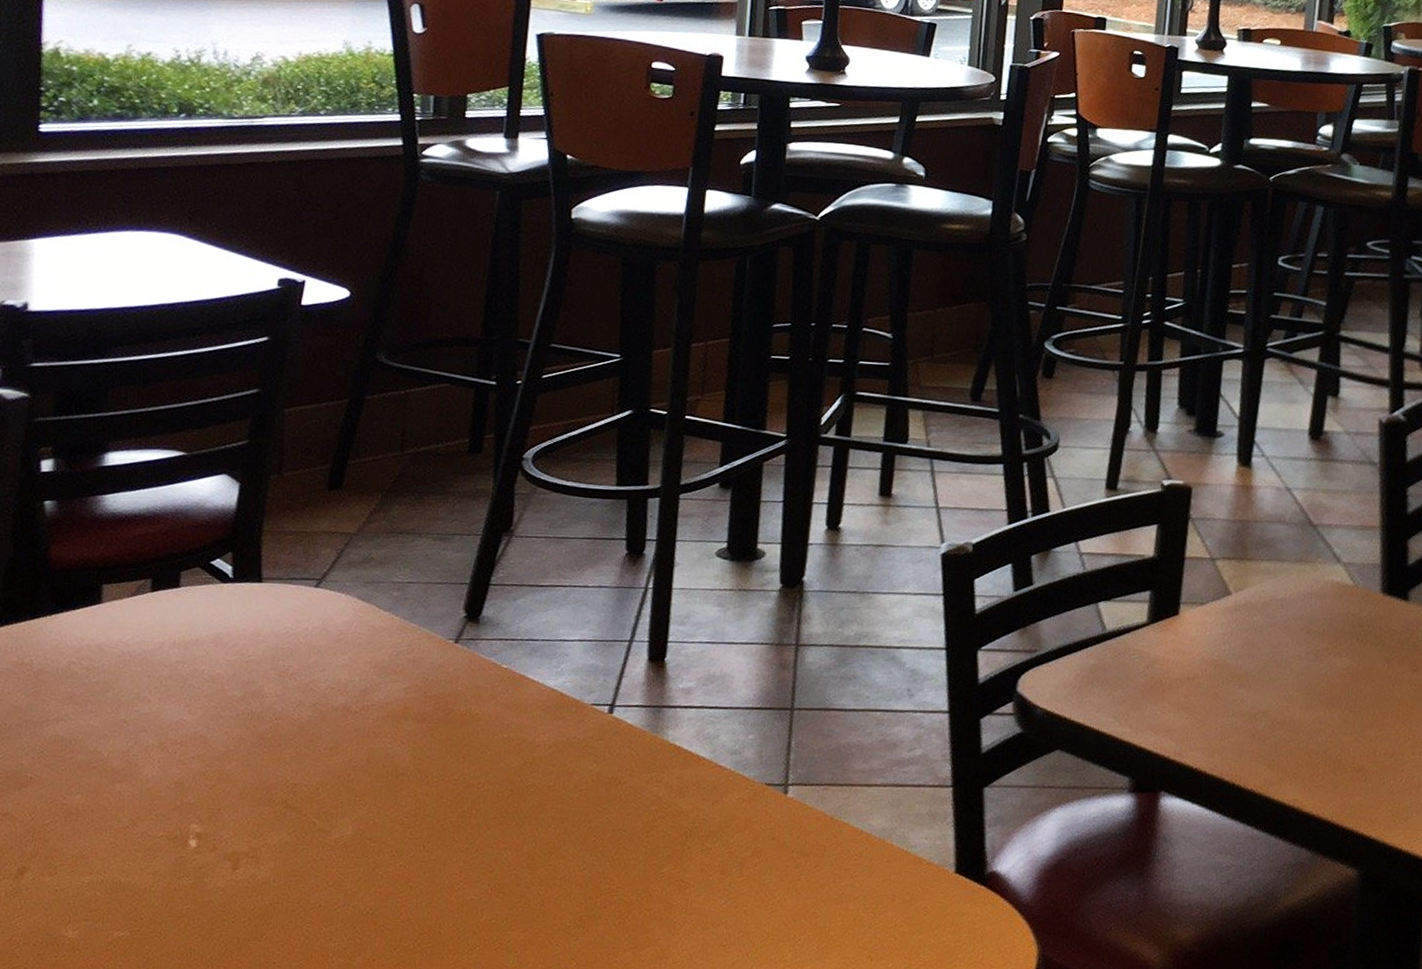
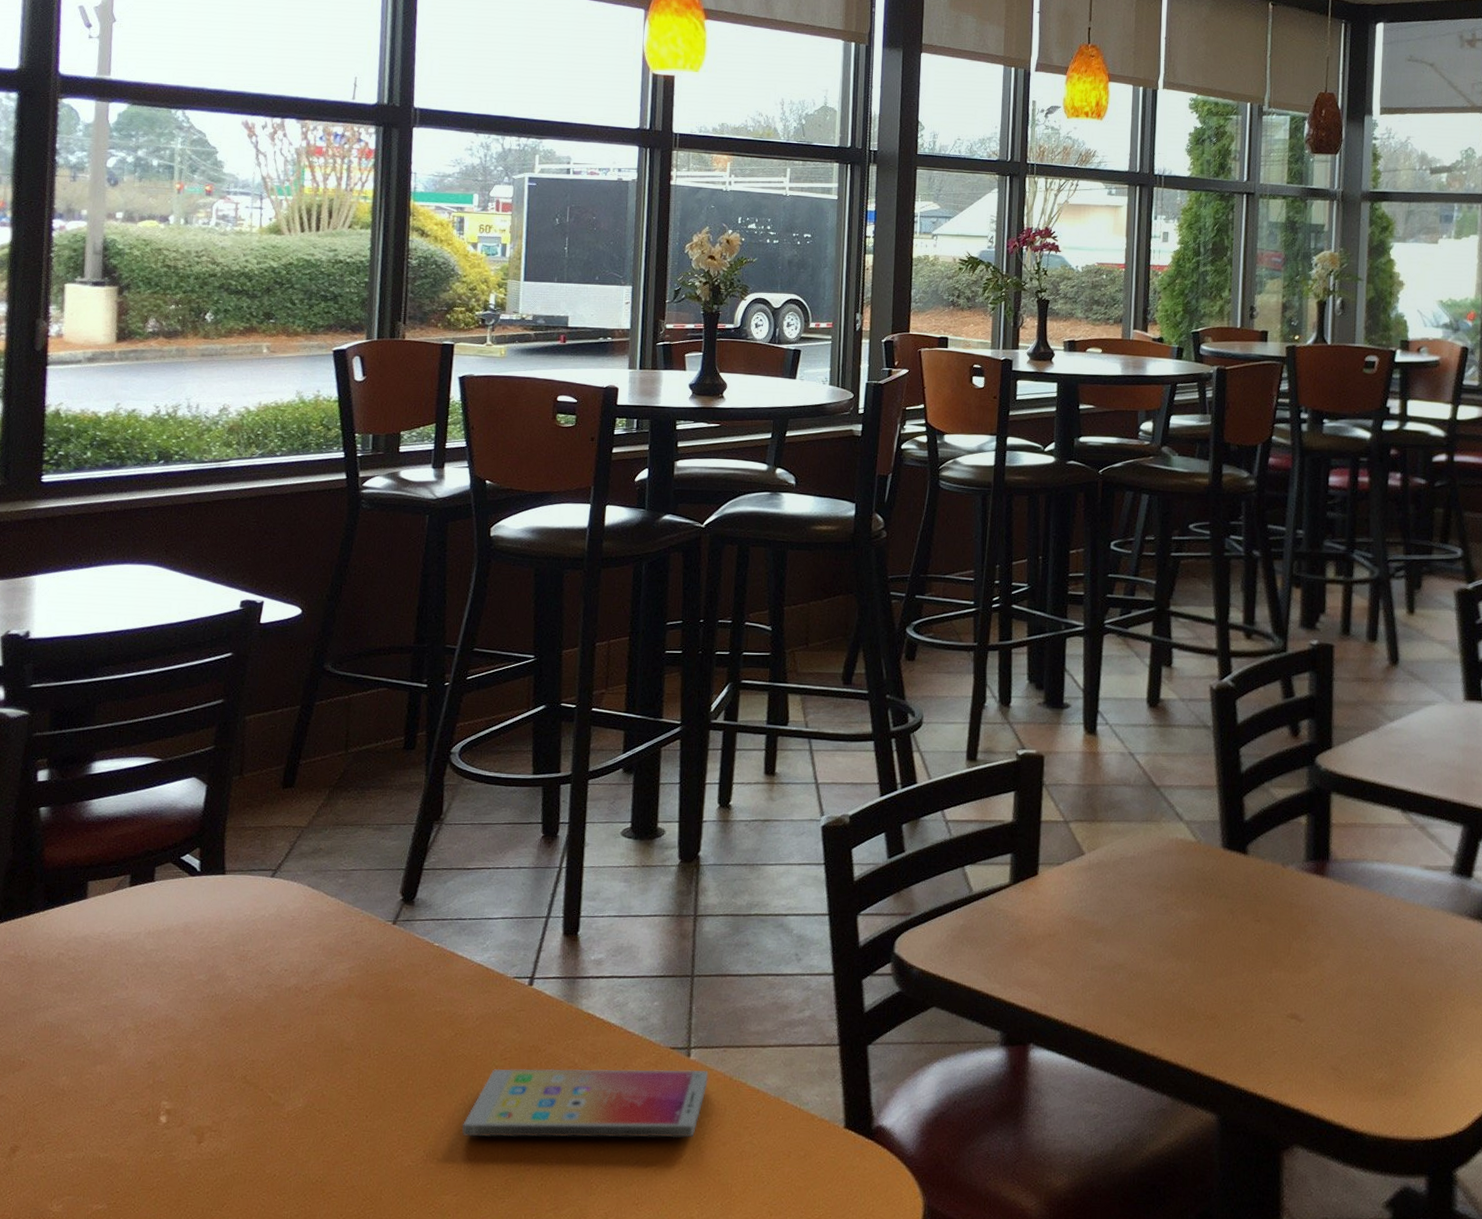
smartphone: none [531,800,807,879] -> present [462,1068,709,1138]

